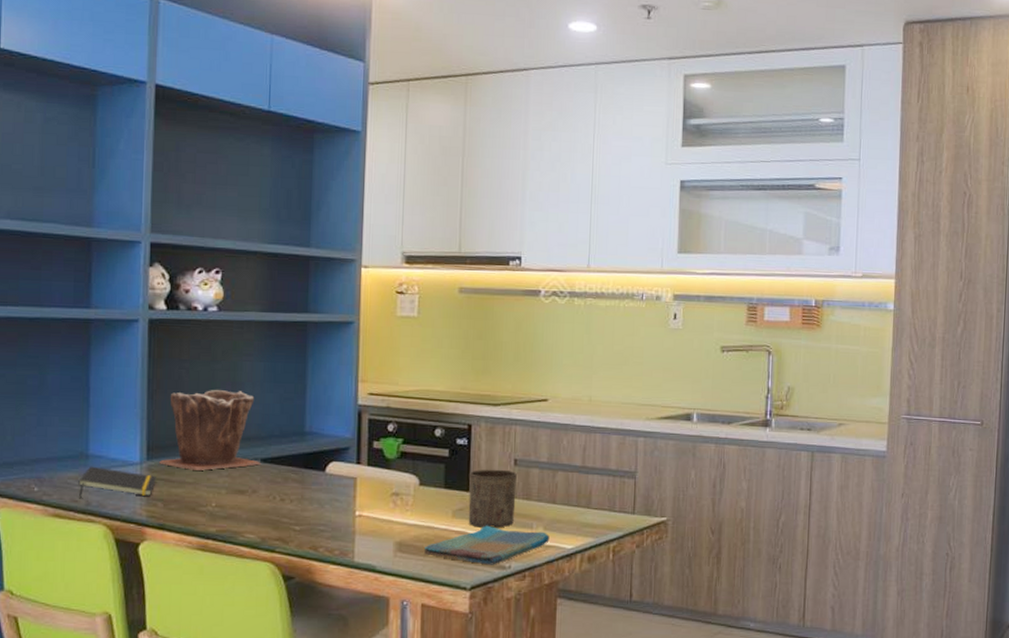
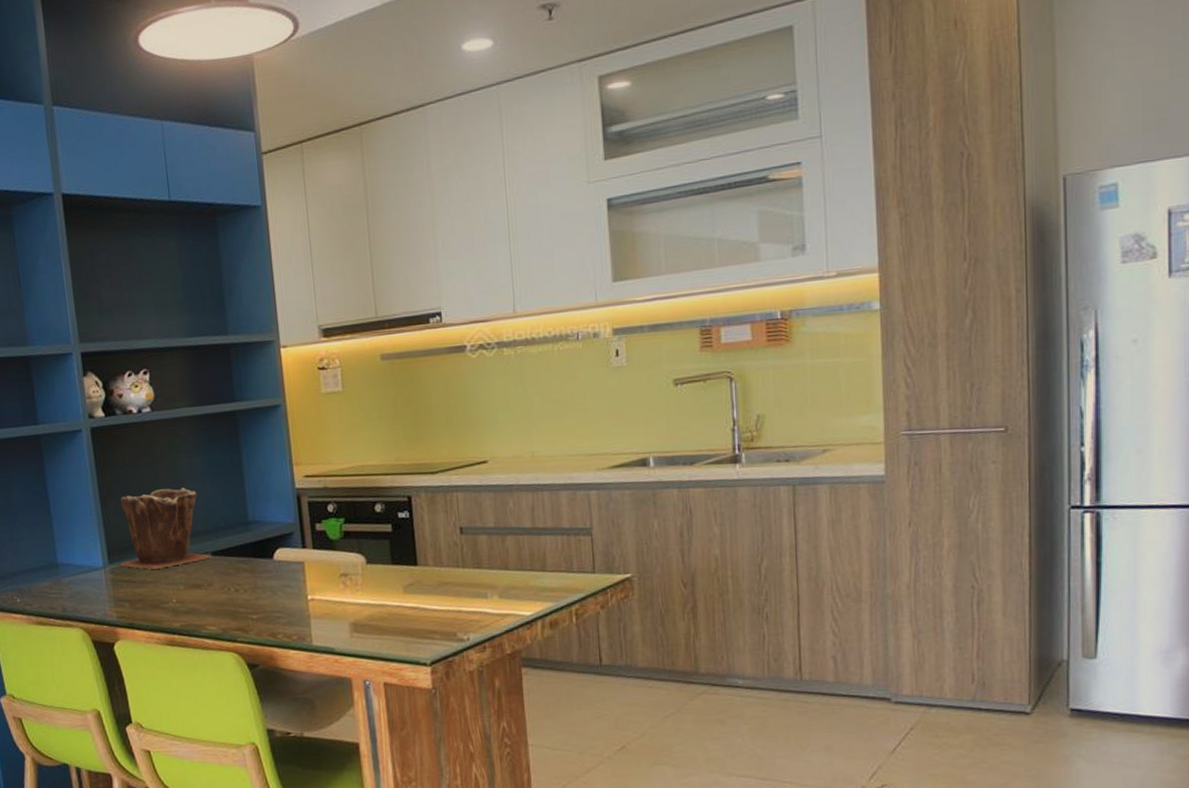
notepad: present [78,466,156,499] -> none [53,574,120,606]
dish towel: present [423,525,550,565] -> none [379,598,507,639]
cup: present [468,469,517,528] -> none [414,539,467,601]

